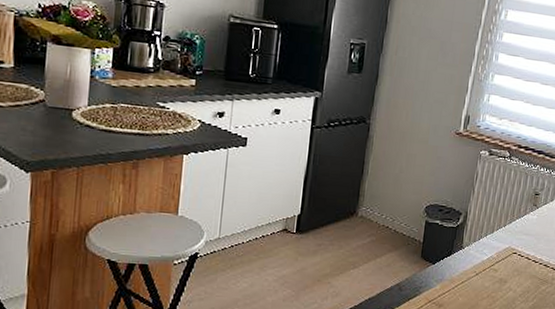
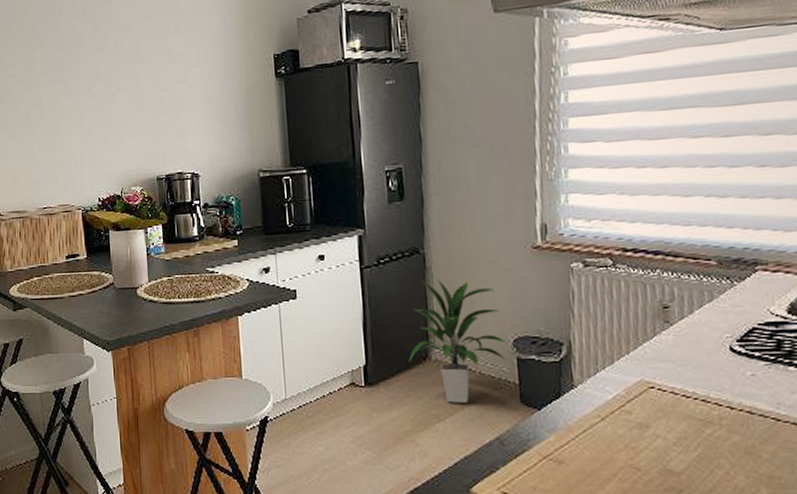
indoor plant: none [338,146,421,254] -> present [408,278,507,403]

